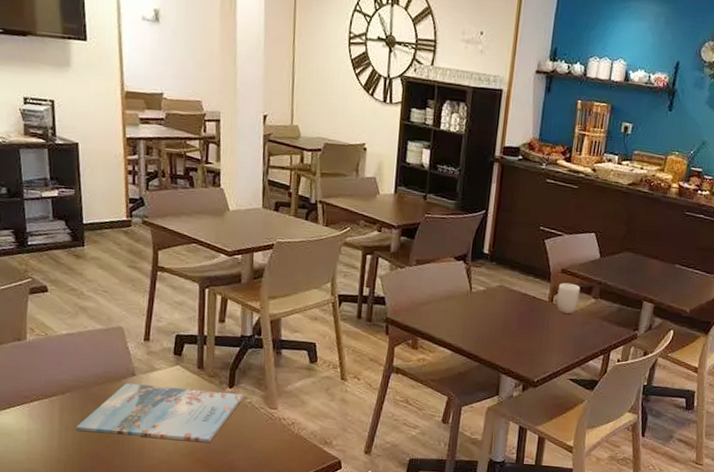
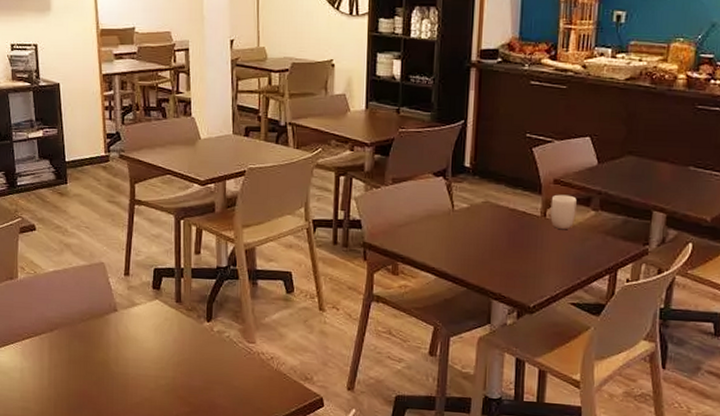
magazine: present [75,383,245,442] -> none [63,319,222,379]

